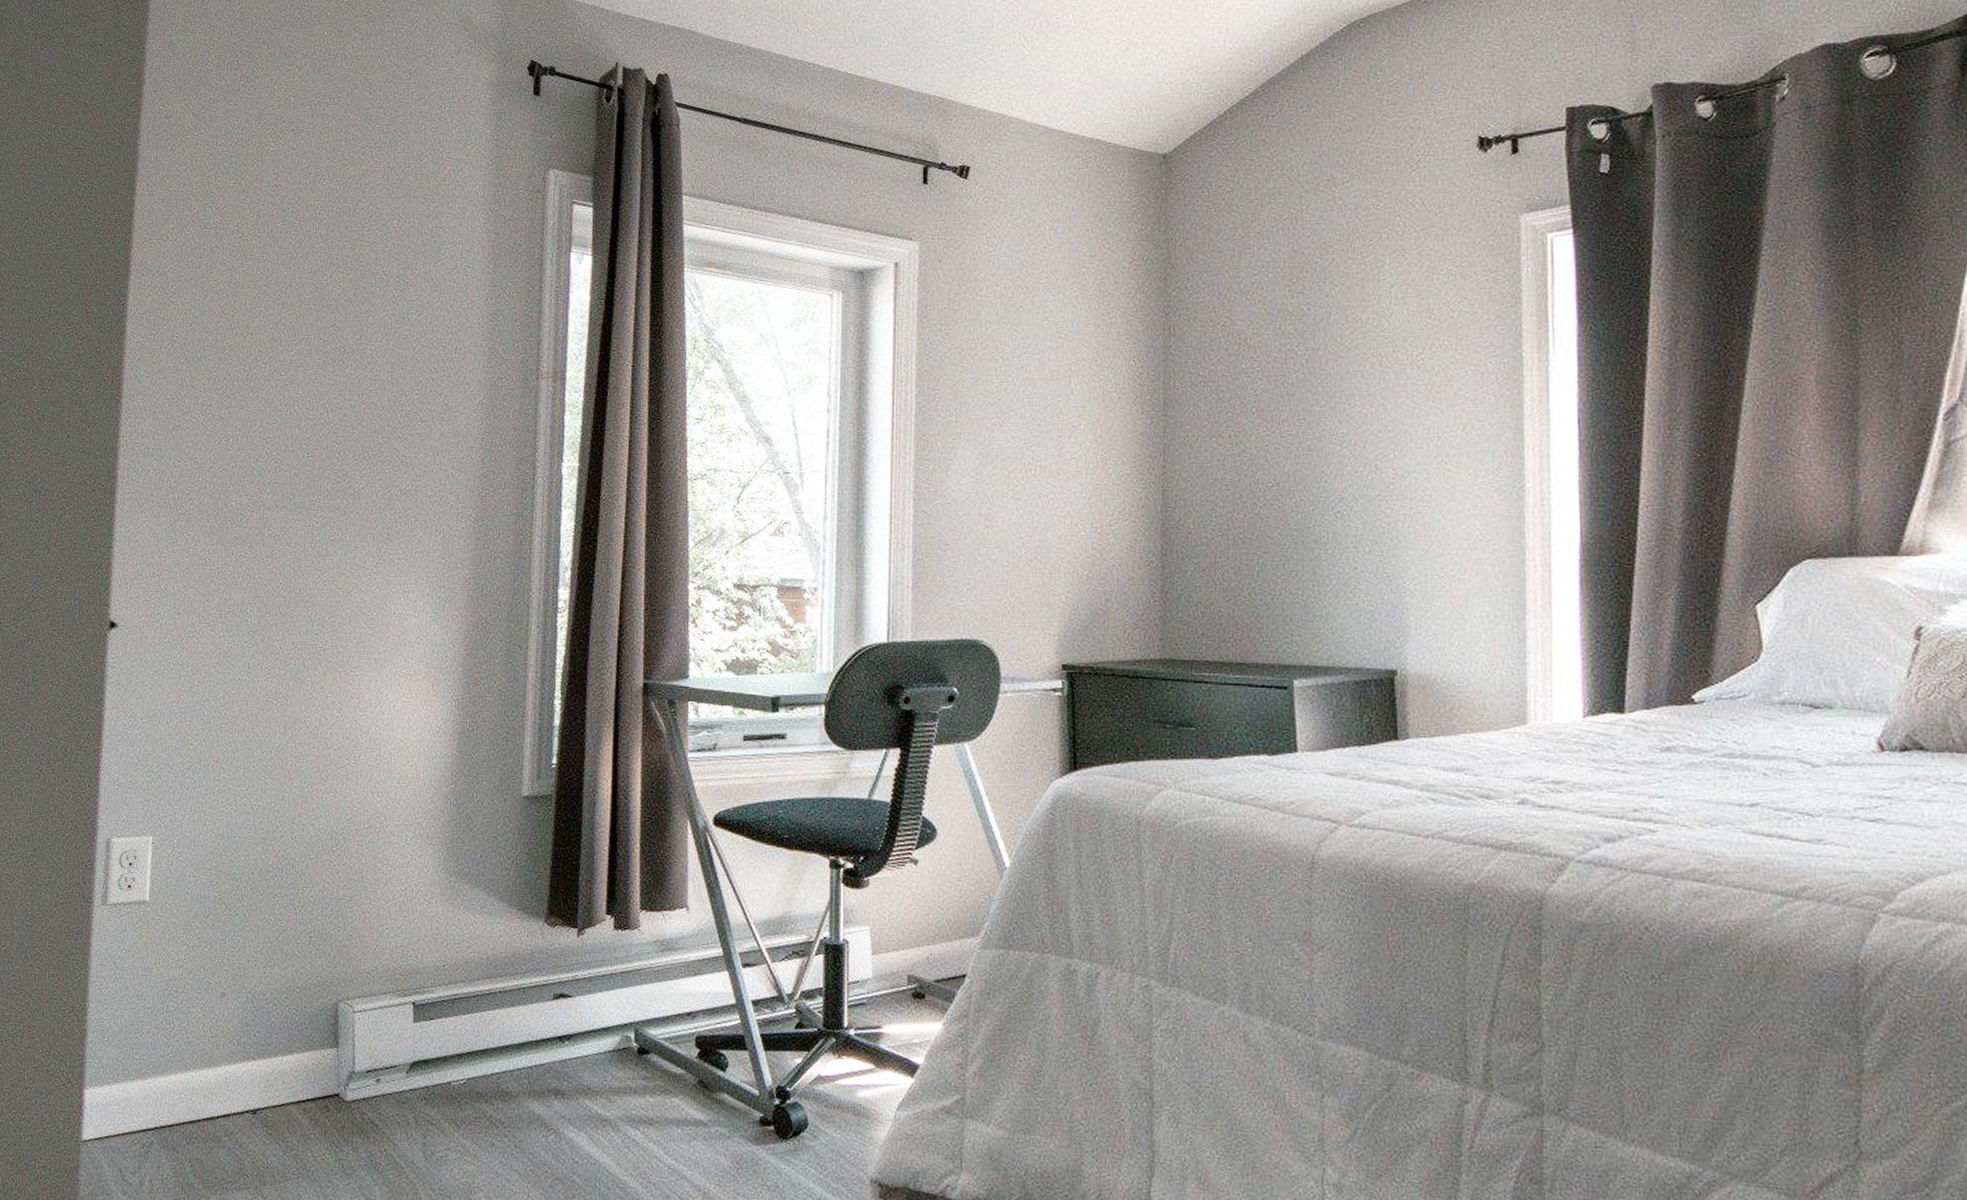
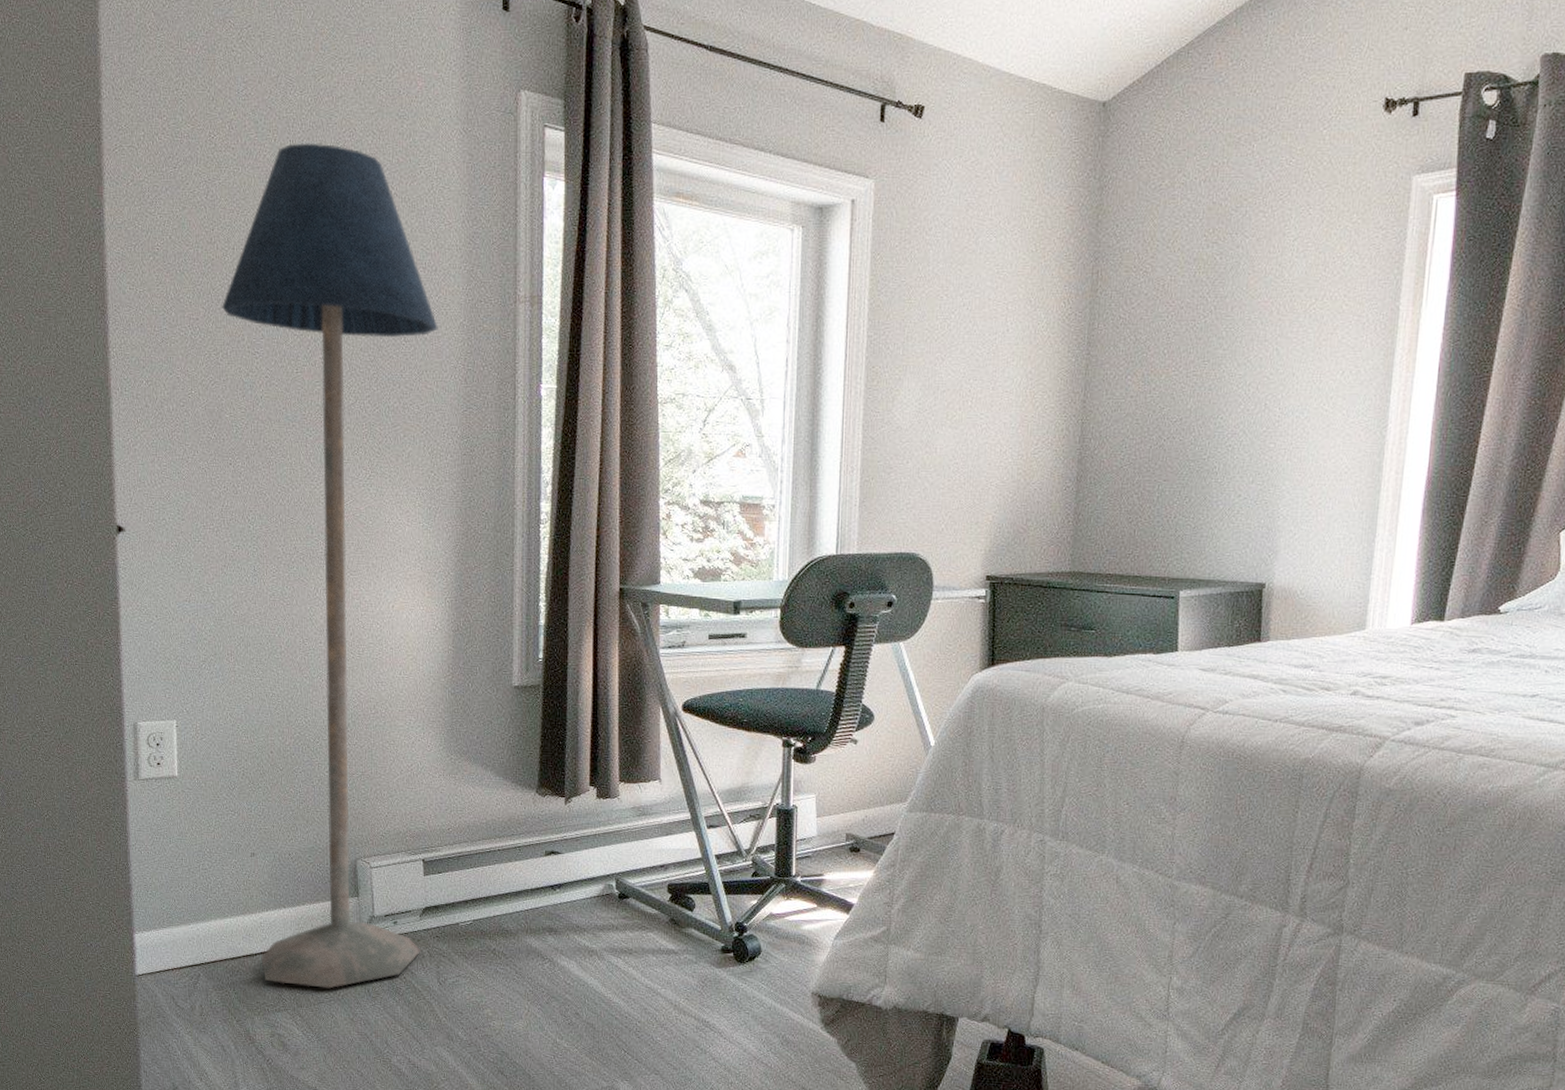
floor lamp: none [223,228,456,1163] -> present [221,143,438,989]

